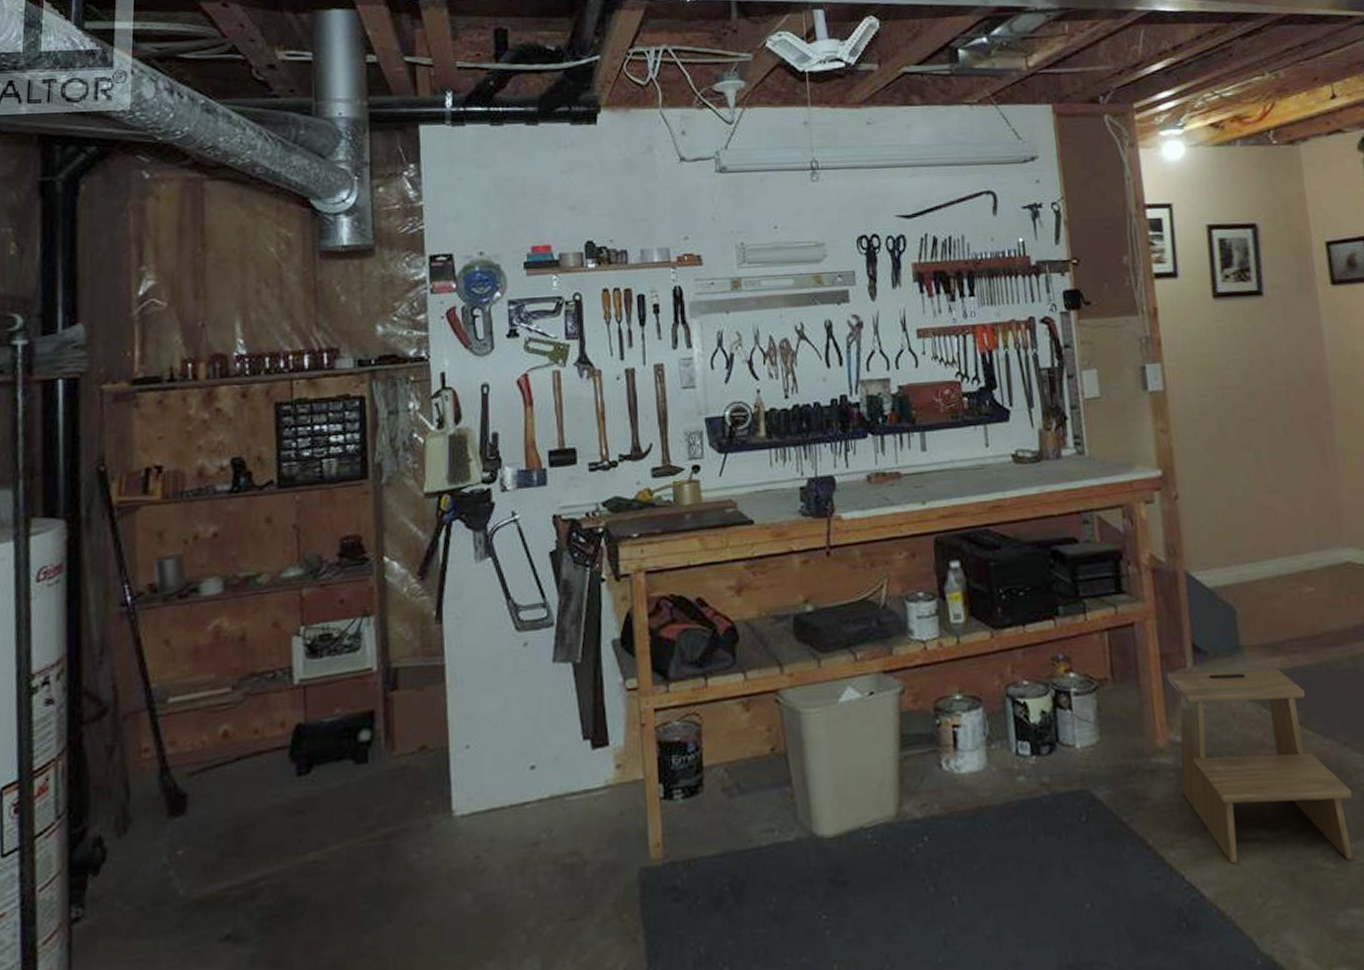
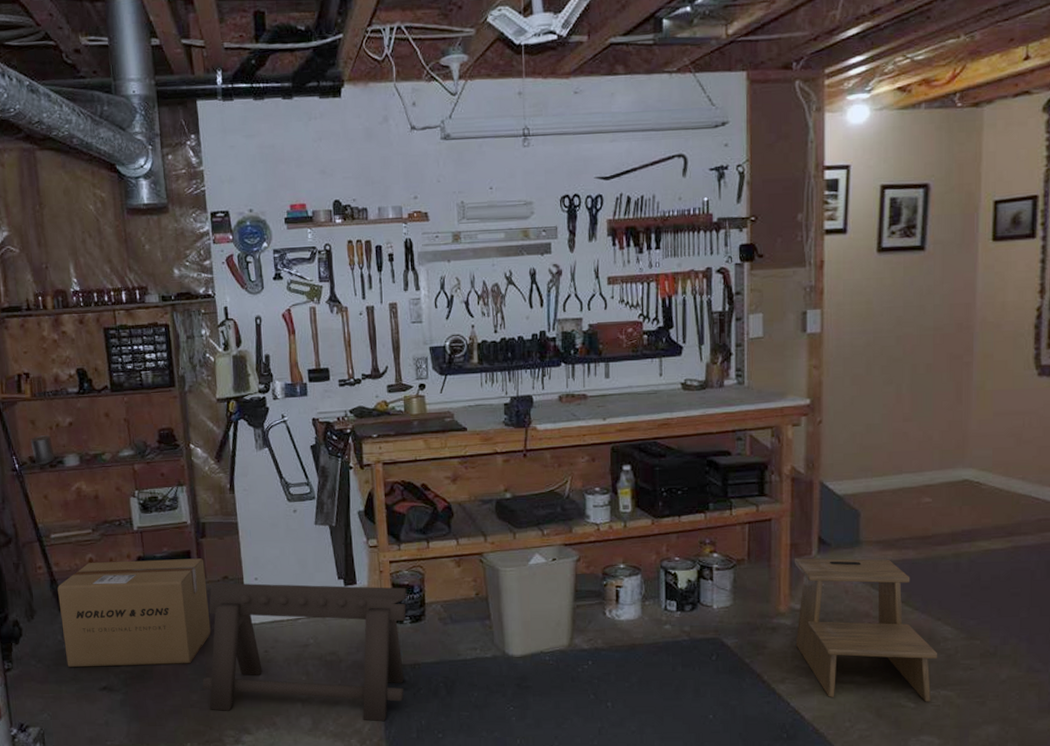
box: none [169,721,398,908] -> present [57,558,211,668]
sawhorse: none [380,746,678,960] -> present [202,582,407,722]

